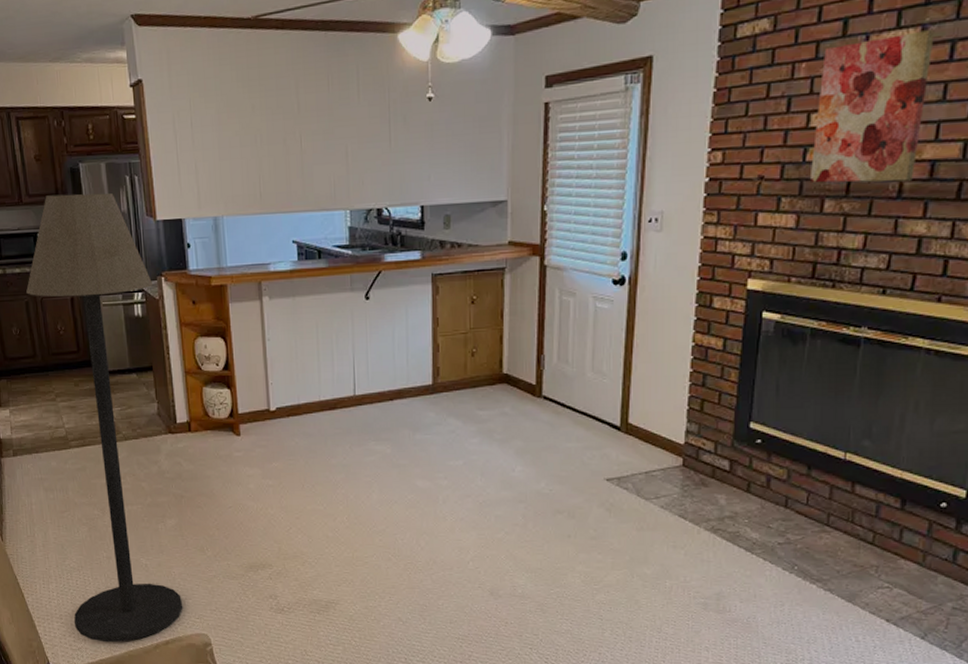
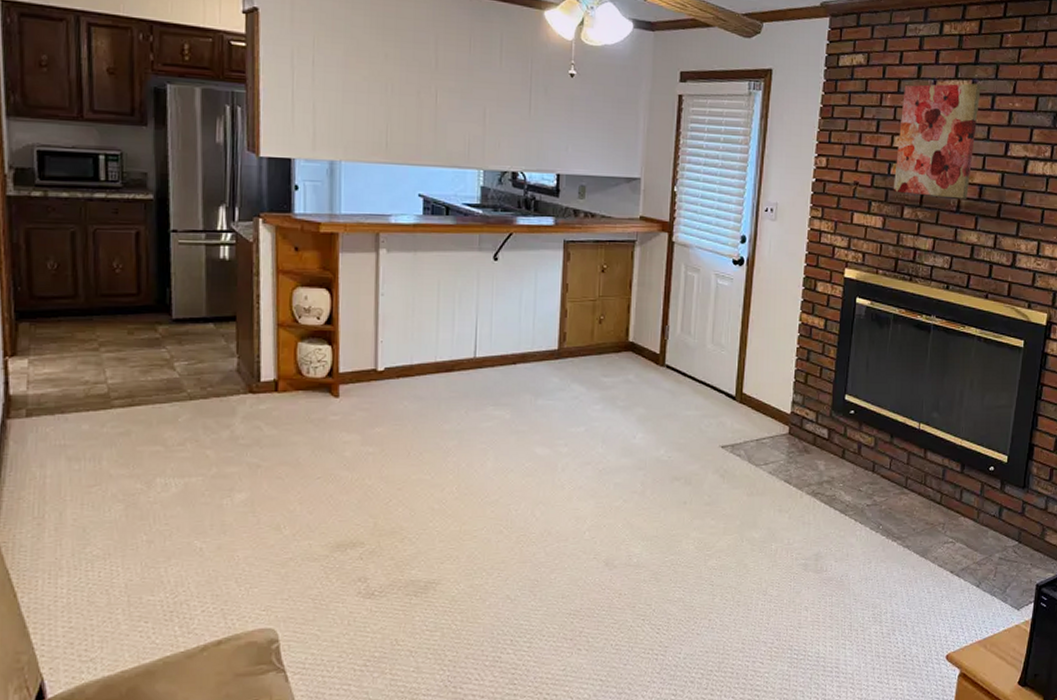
floor lamp: present [26,193,183,643] -> none [74,114,248,649]

